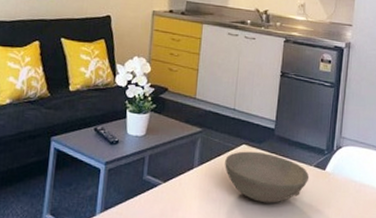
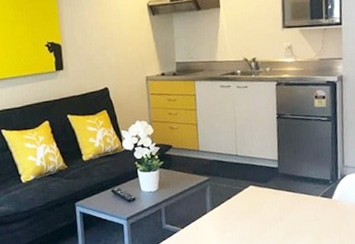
bowl: present [225,151,310,203] -> none [235,190,318,235]

